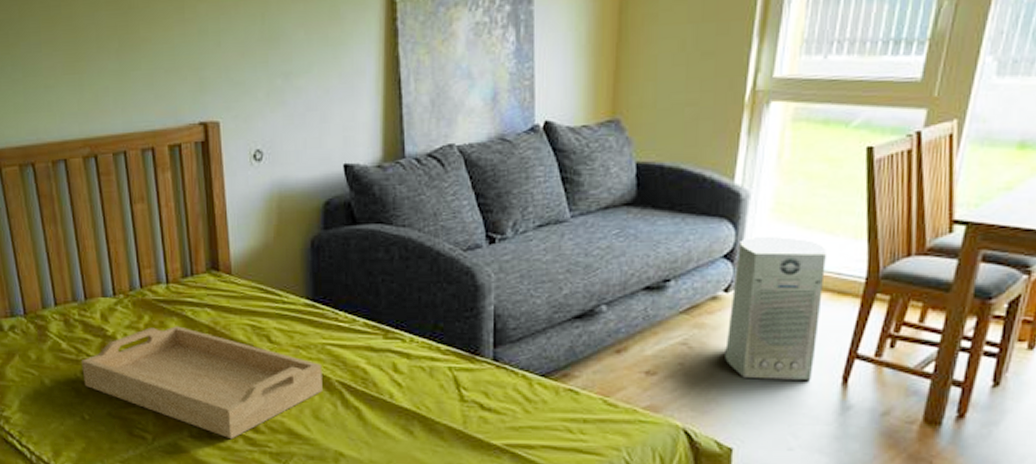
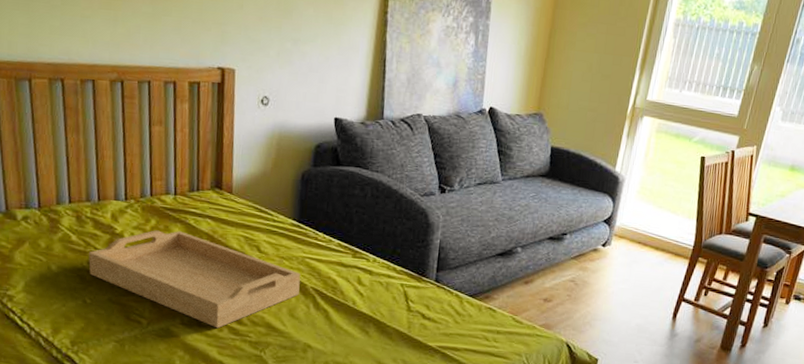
air purifier: present [725,237,826,380] -> none [598,209,670,314]

